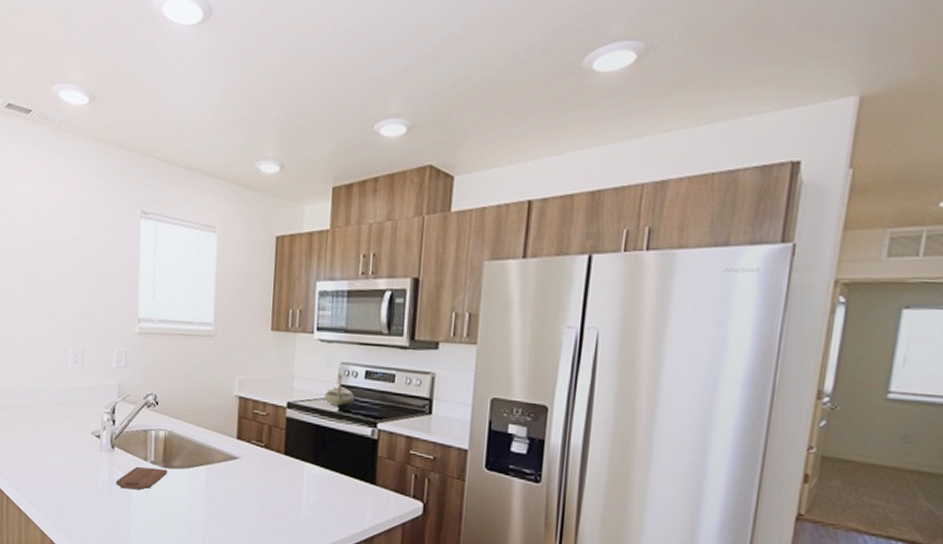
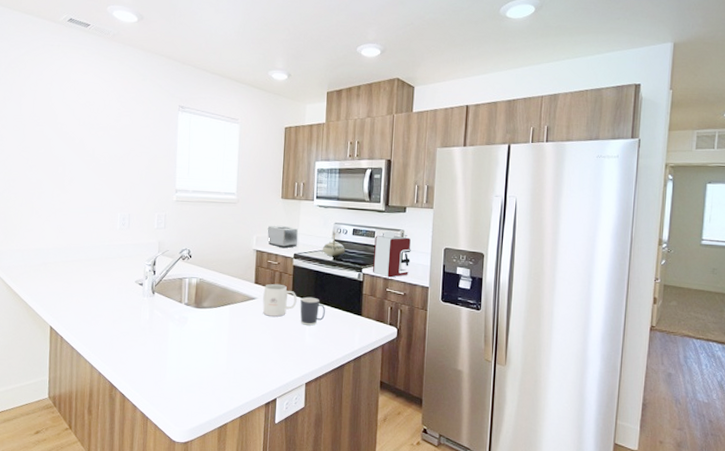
cutting board: present [115,466,168,490] -> none [155,307,199,327]
mug: none [247,439,291,482] -> present [262,283,297,317]
toaster: none [253,365,293,395] -> present [267,225,298,249]
mug: none [294,457,328,495] -> present [300,296,325,326]
coffee maker: none [391,373,445,436] -> present [373,231,411,278]

